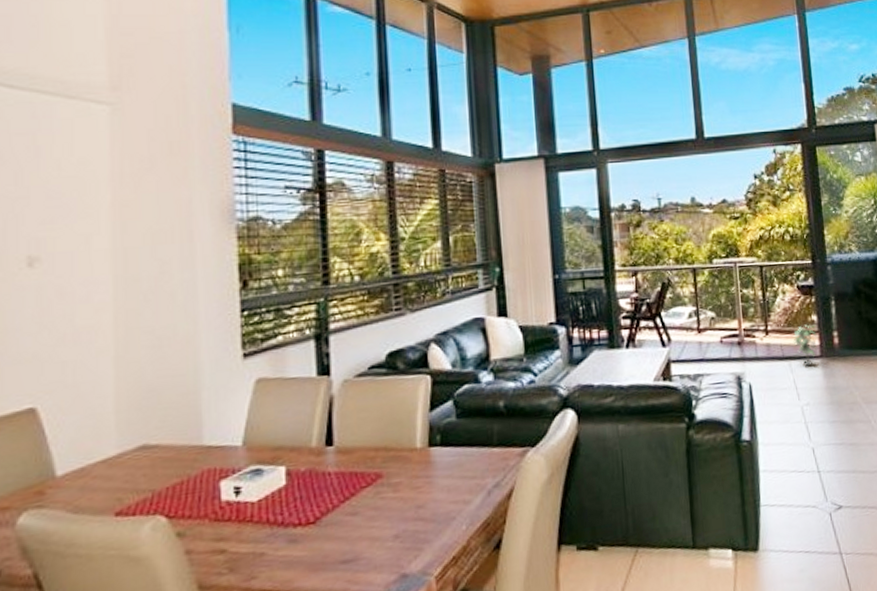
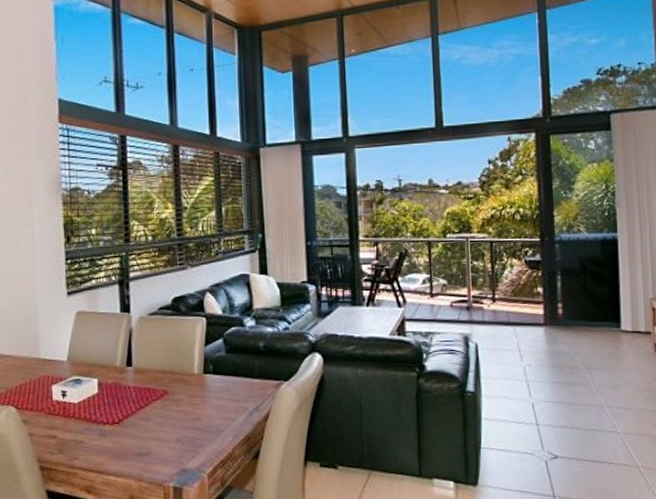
potted plant: present [793,324,819,367] -> none [518,295,543,333]

